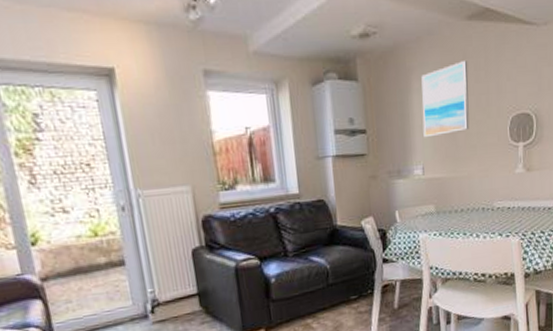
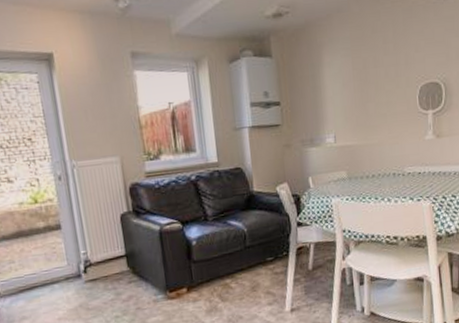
wall art: present [421,61,470,138] -> none [332,35,379,108]

